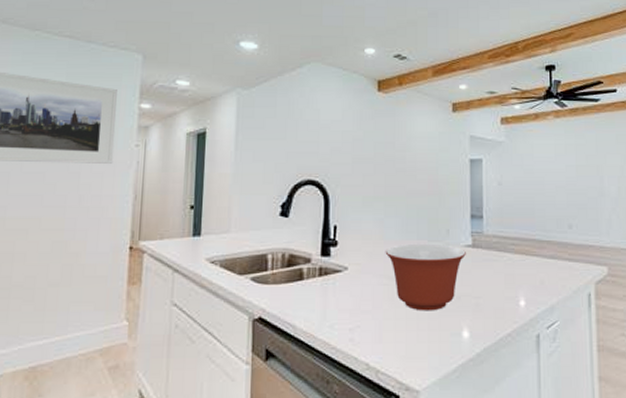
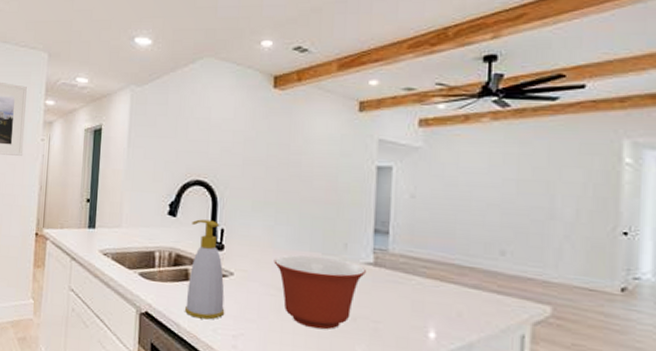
soap bottle: none [301,218,341,317] -> present [185,219,225,320]

